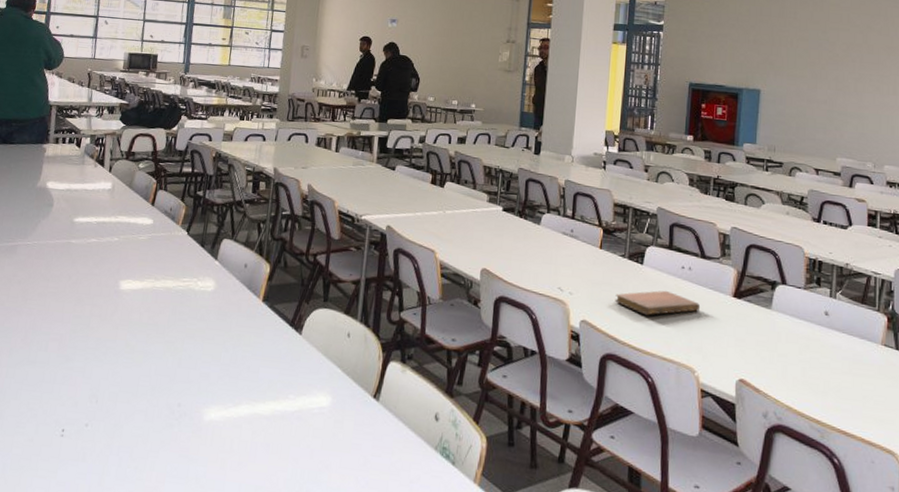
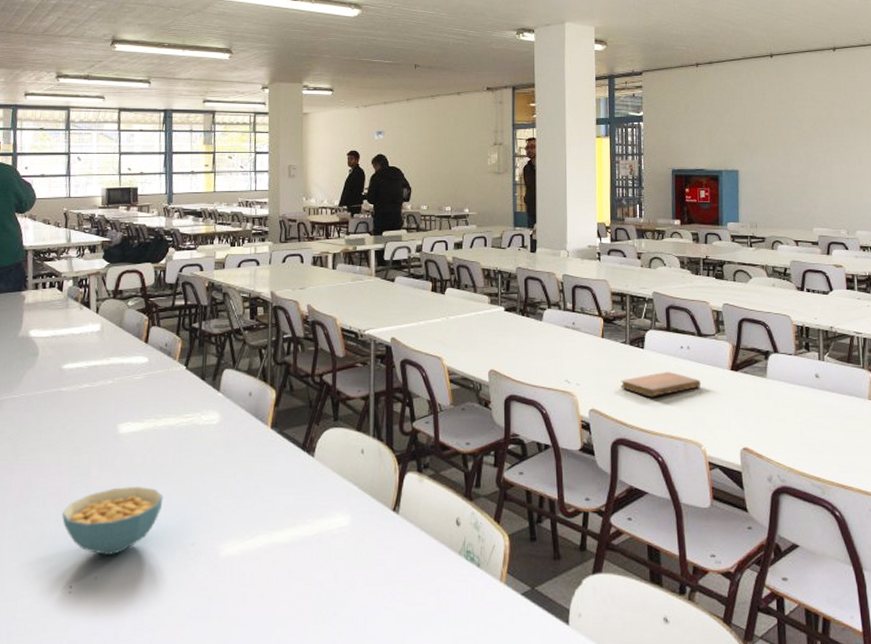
cereal bowl: none [61,341,156,405] -> present [61,486,164,555]

